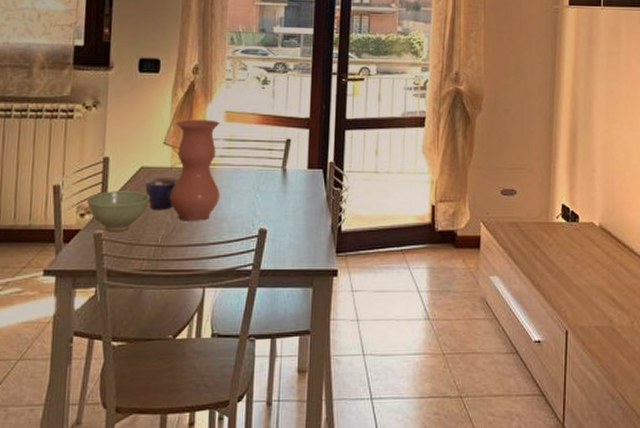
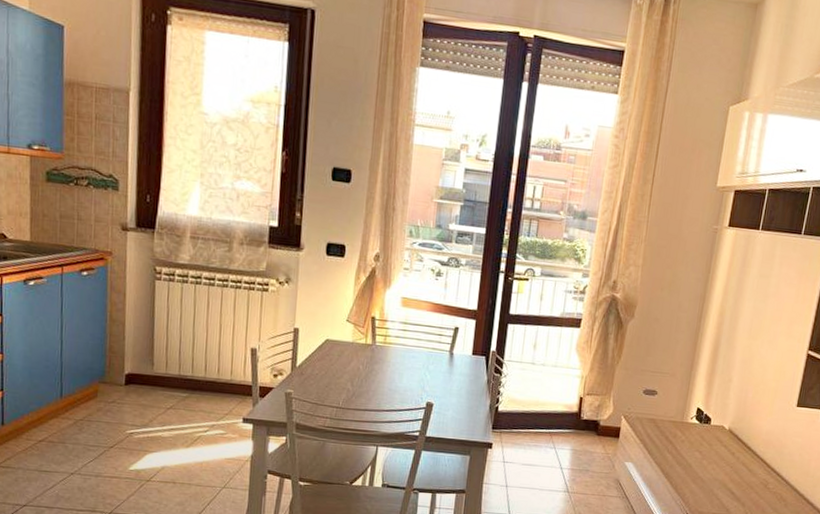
bowl: present [86,191,151,232] -> none [278,357,334,393]
cup: present [145,176,179,211] -> none [329,349,359,378]
vase: present [169,119,220,221] -> none [350,301,397,391]

